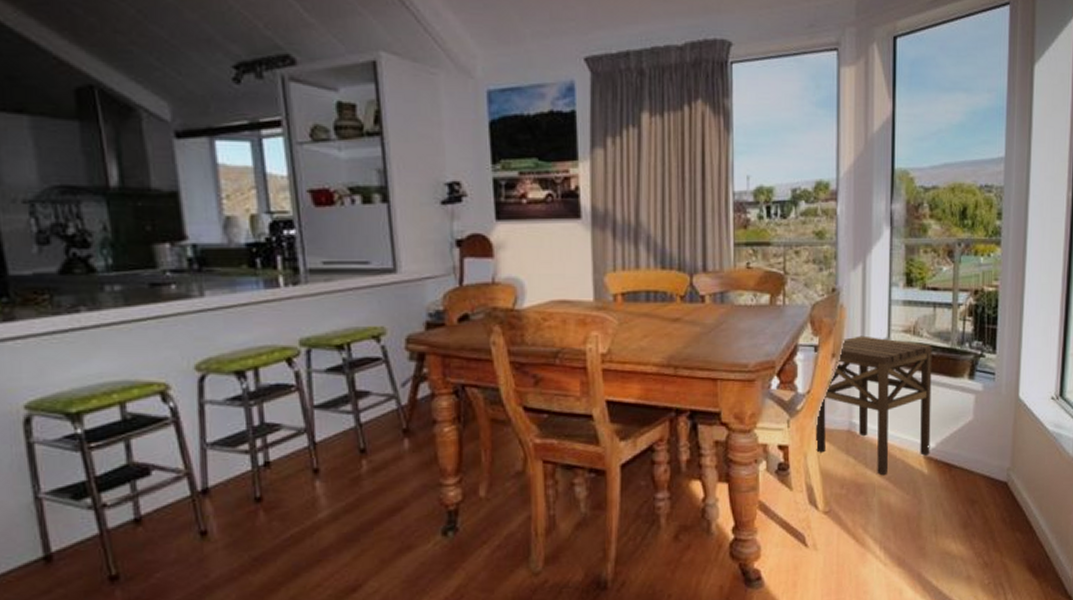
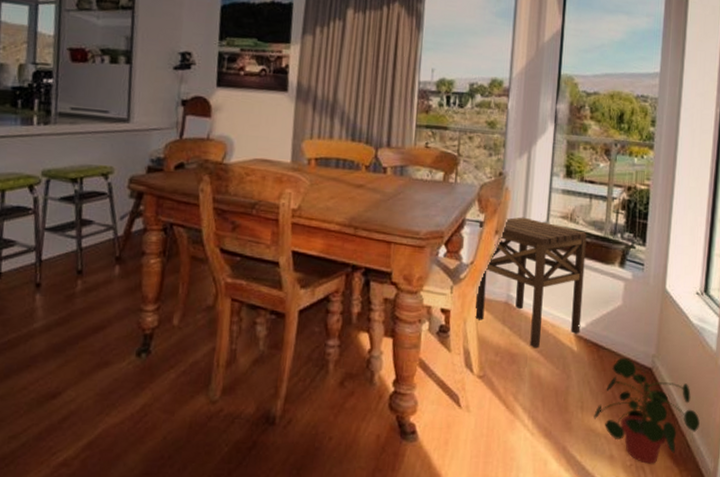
potted plant: none [948,474,1058,580] -> present [593,357,700,464]

